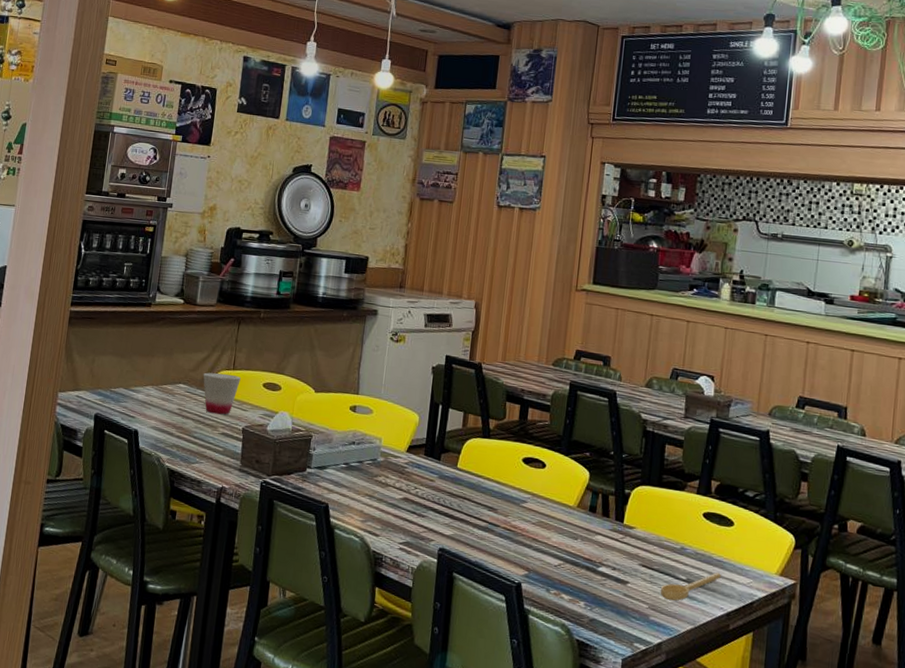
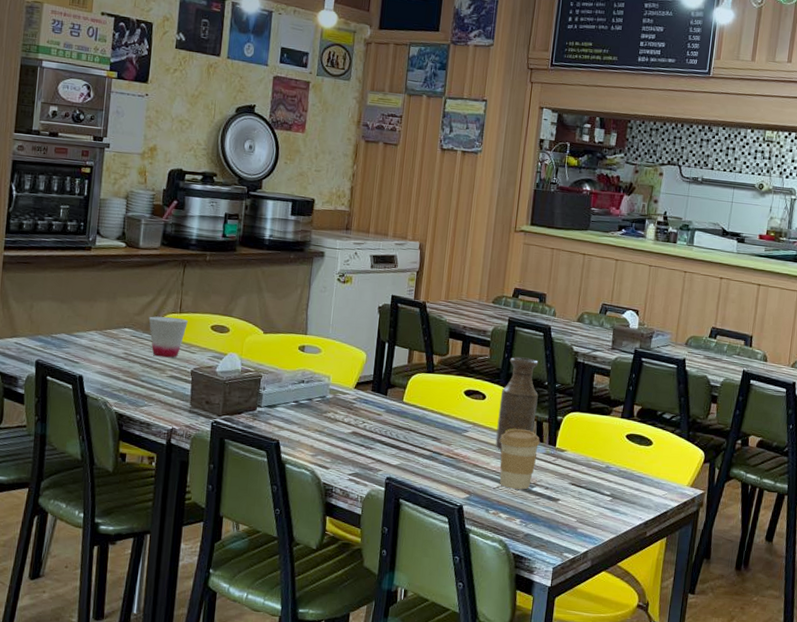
bottle: none [556,423,603,525] -> present [495,356,539,451]
coffee cup: none [561,501,606,569] -> present [499,428,540,490]
spoon: present [660,572,721,601] -> none [587,487,640,514]

